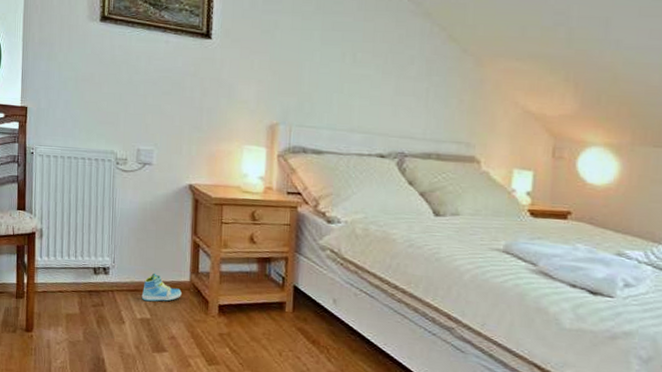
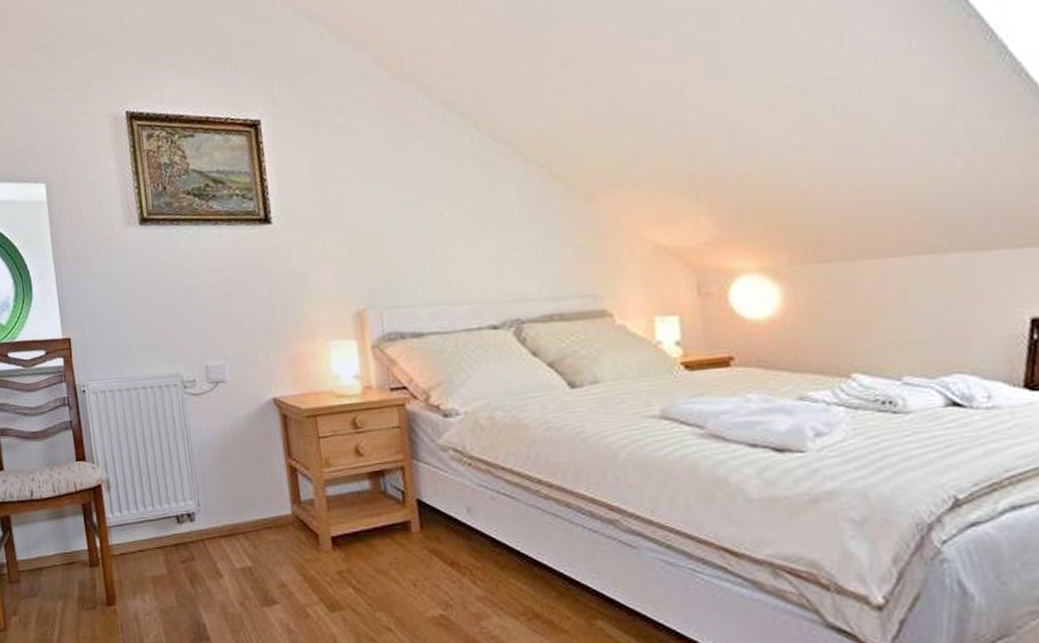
sneaker: present [141,273,182,302] -> none [237,510,285,547]

